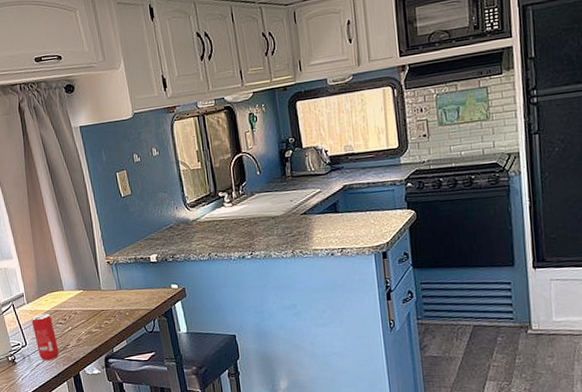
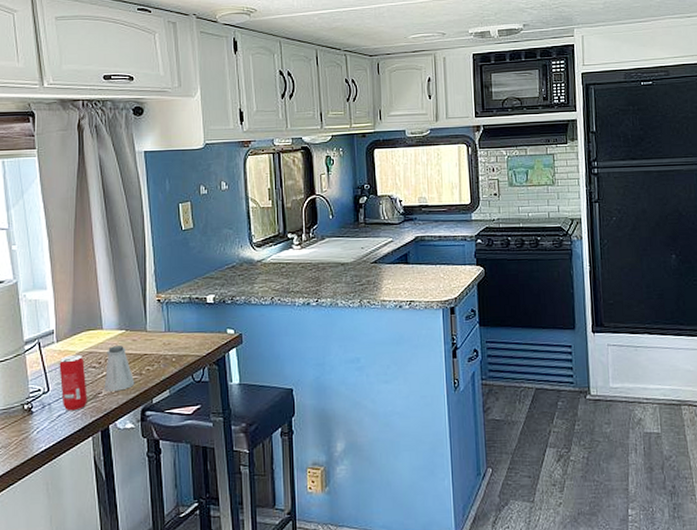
saltshaker: none [69,304,97,343] -> present [104,345,135,391]

